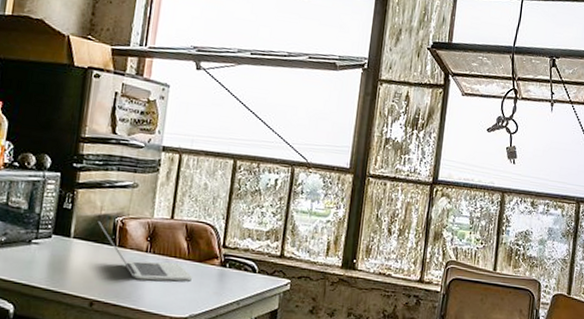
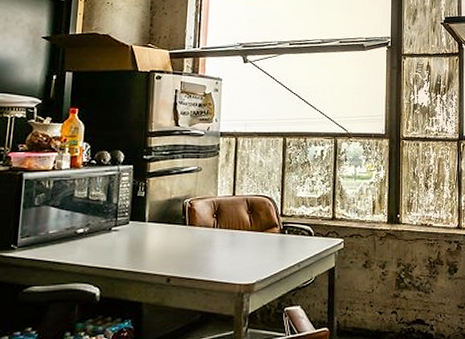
laptop: present [97,221,193,282] -> none [168,204,257,254]

